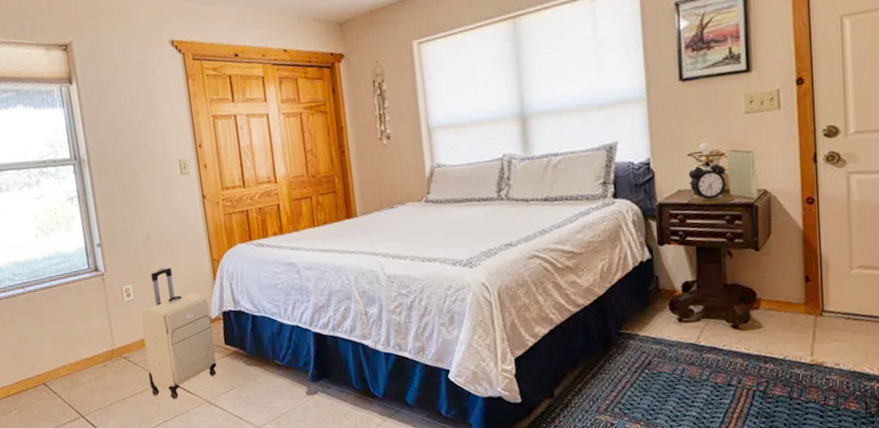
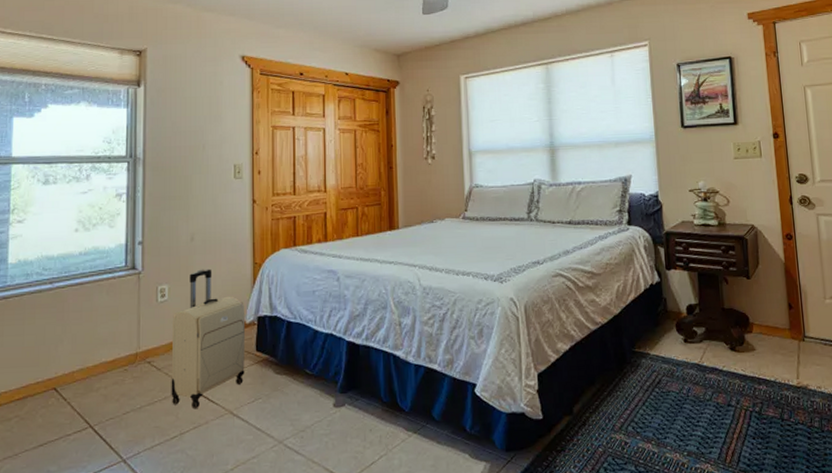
alarm clock: present [688,161,733,205] -> none [690,197,727,236]
book: present [725,149,758,199] -> none [720,189,747,233]

